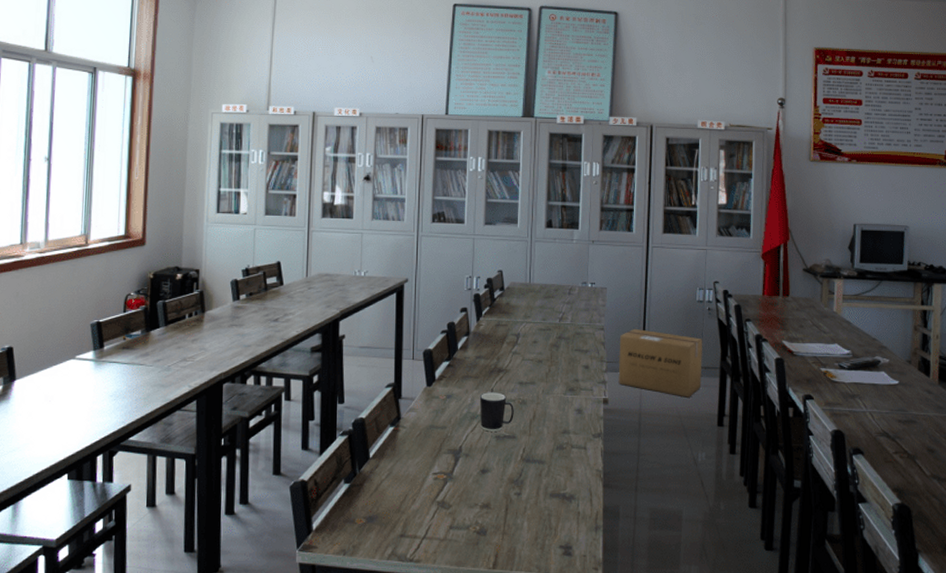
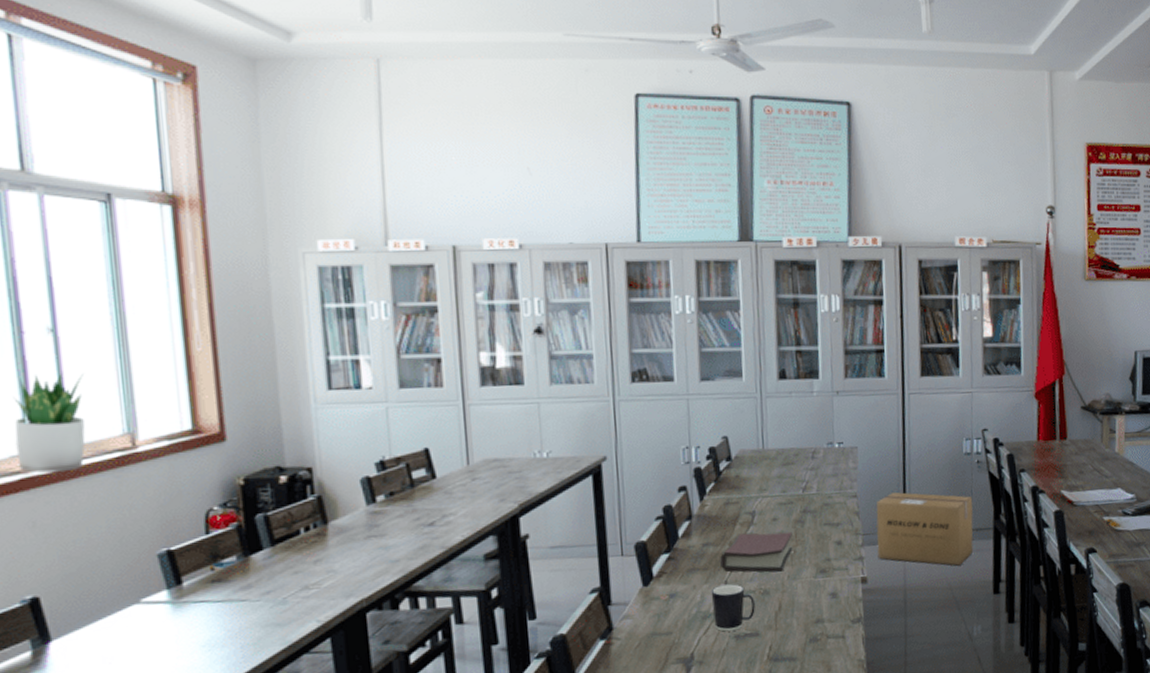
planter: none [14,187,63,259] -> present [13,370,86,474]
hardback book: none [489,351,548,386] -> present [720,531,793,572]

